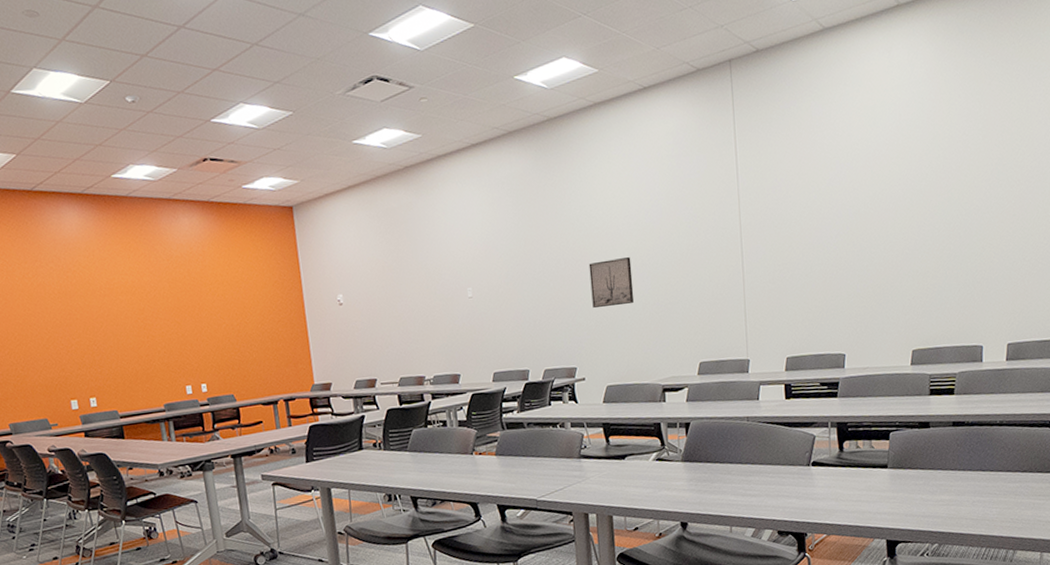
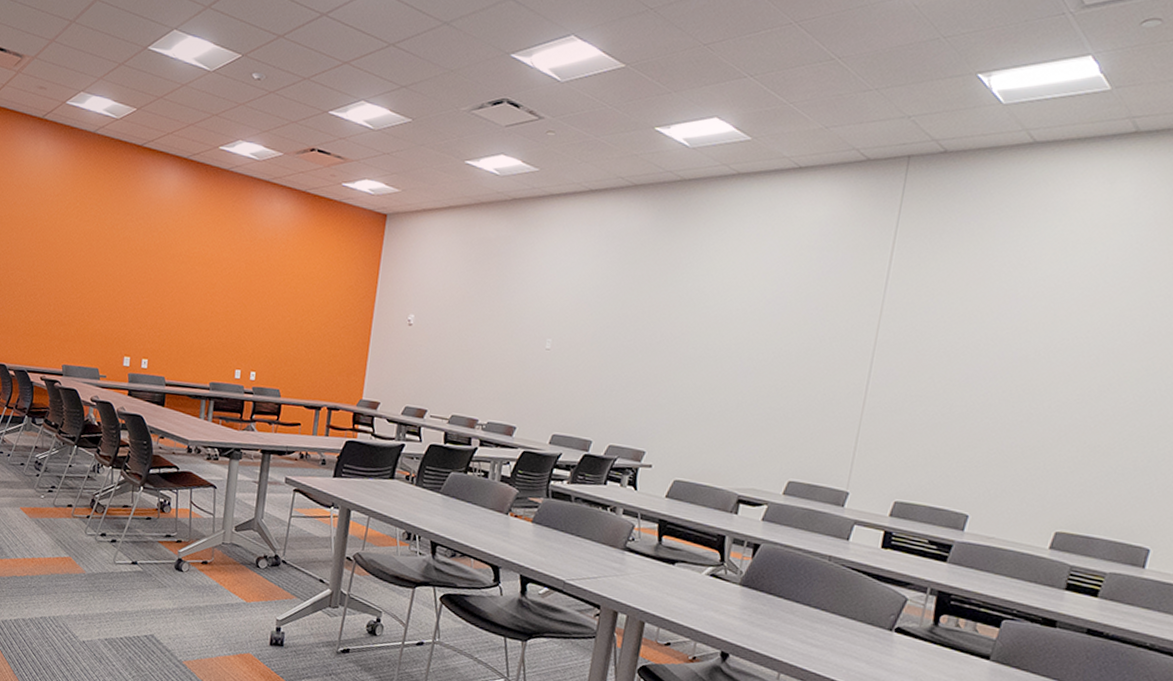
wall art: present [588,257,635,308] -> none [680,343,737,397]

